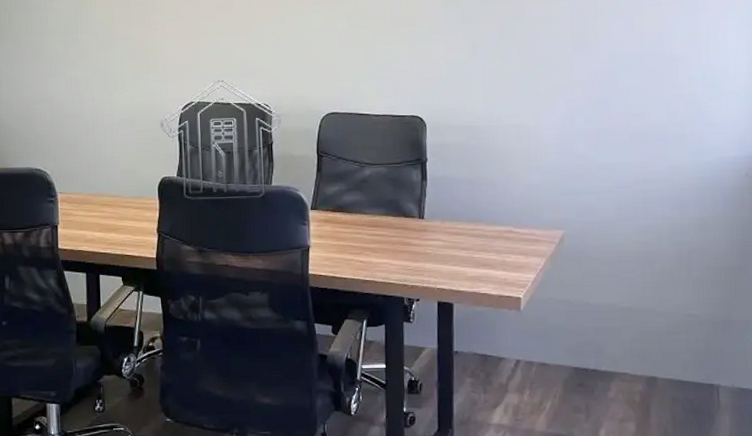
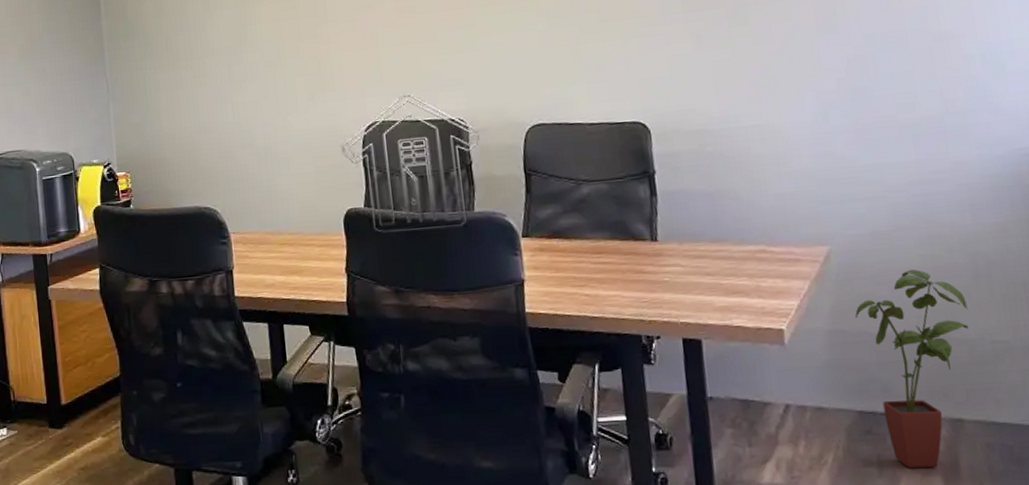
house plant: none [580,252,669,416] -> present [855,269,969,469]

